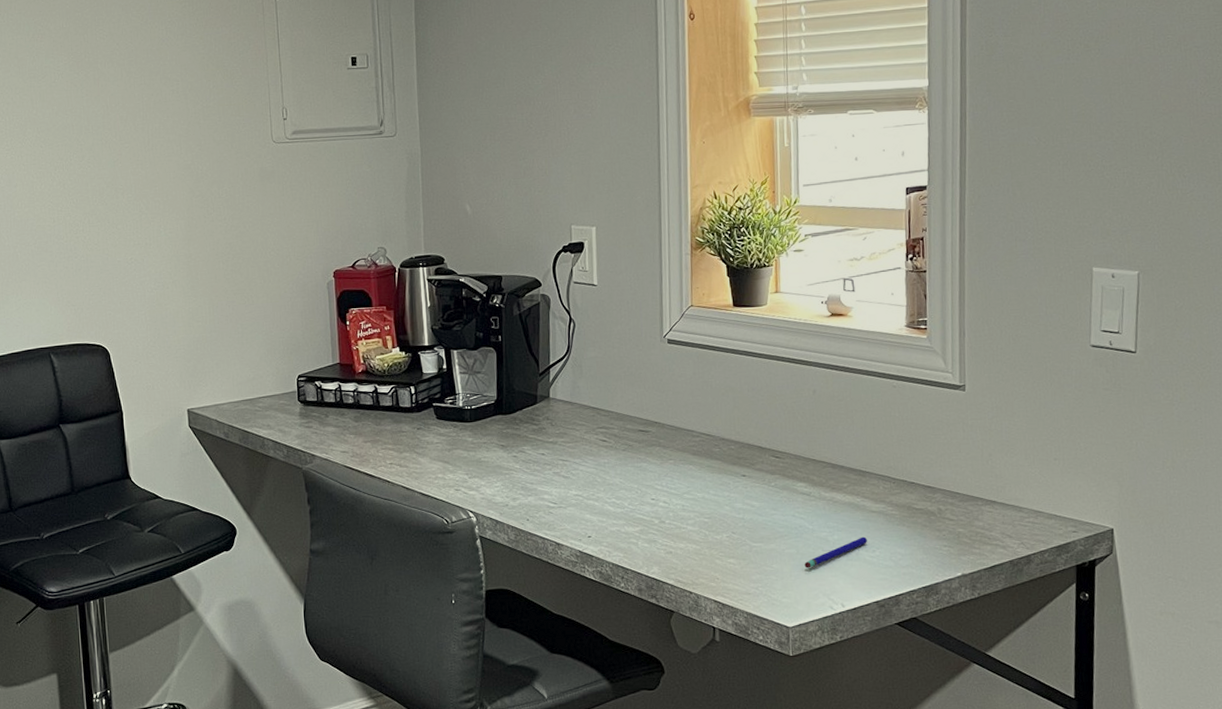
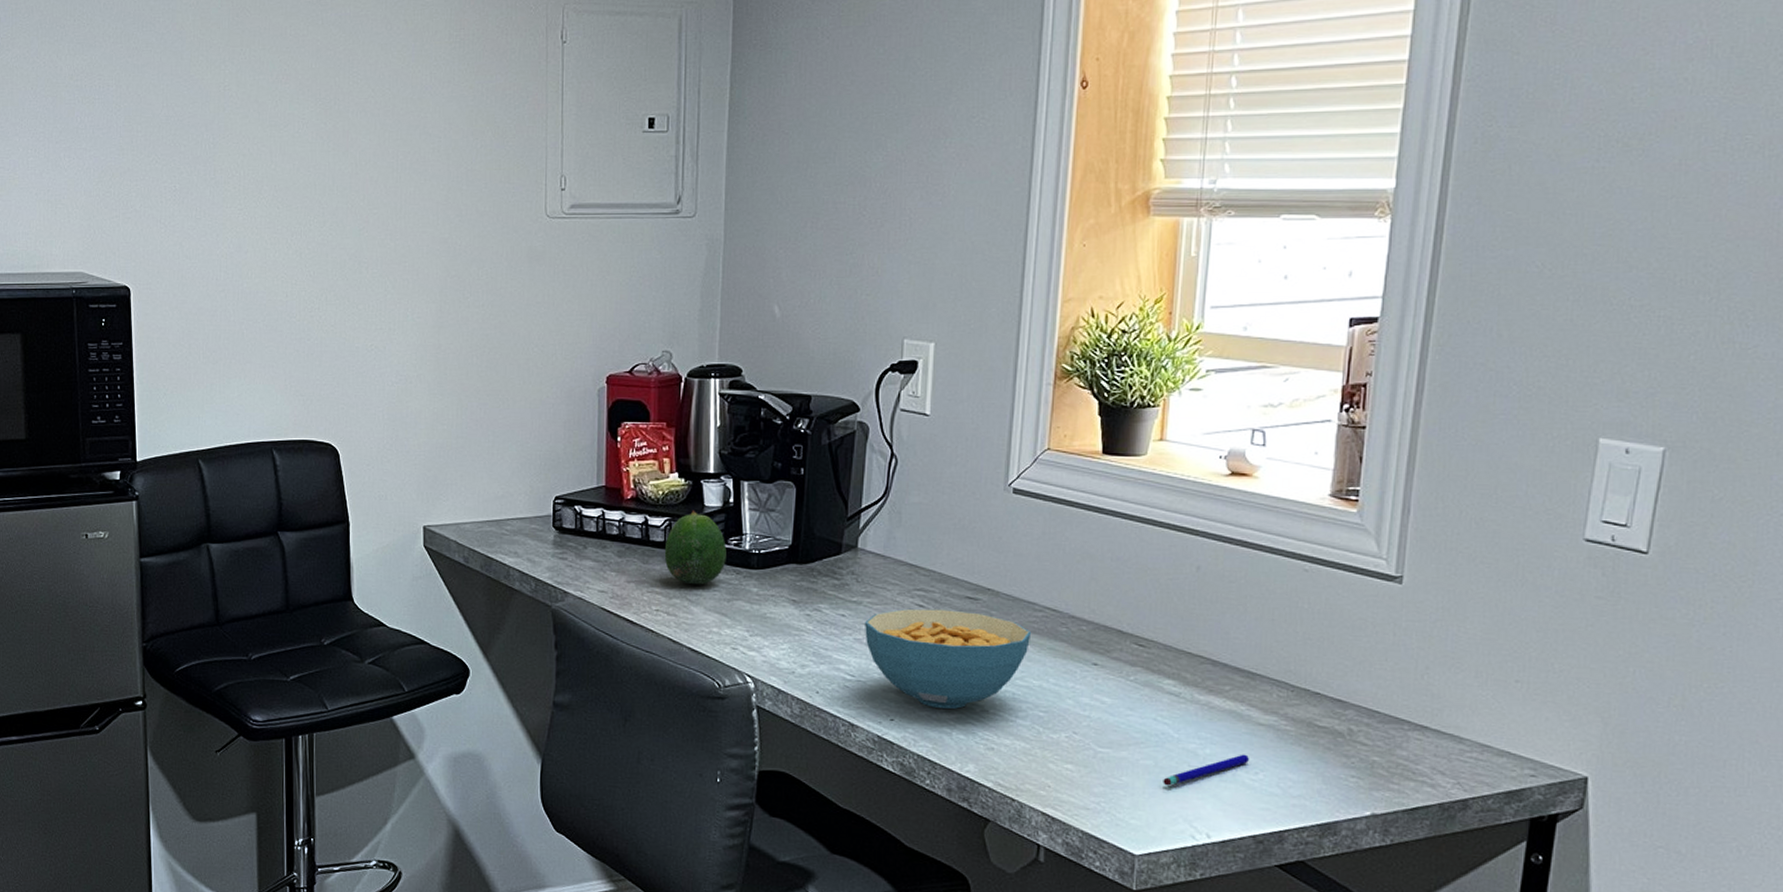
fruit: none [393,377,445,440] -> present [664,510,727,585]
cereal bowl: none [561,442,693,524] -> present [865,608,1032,710]

